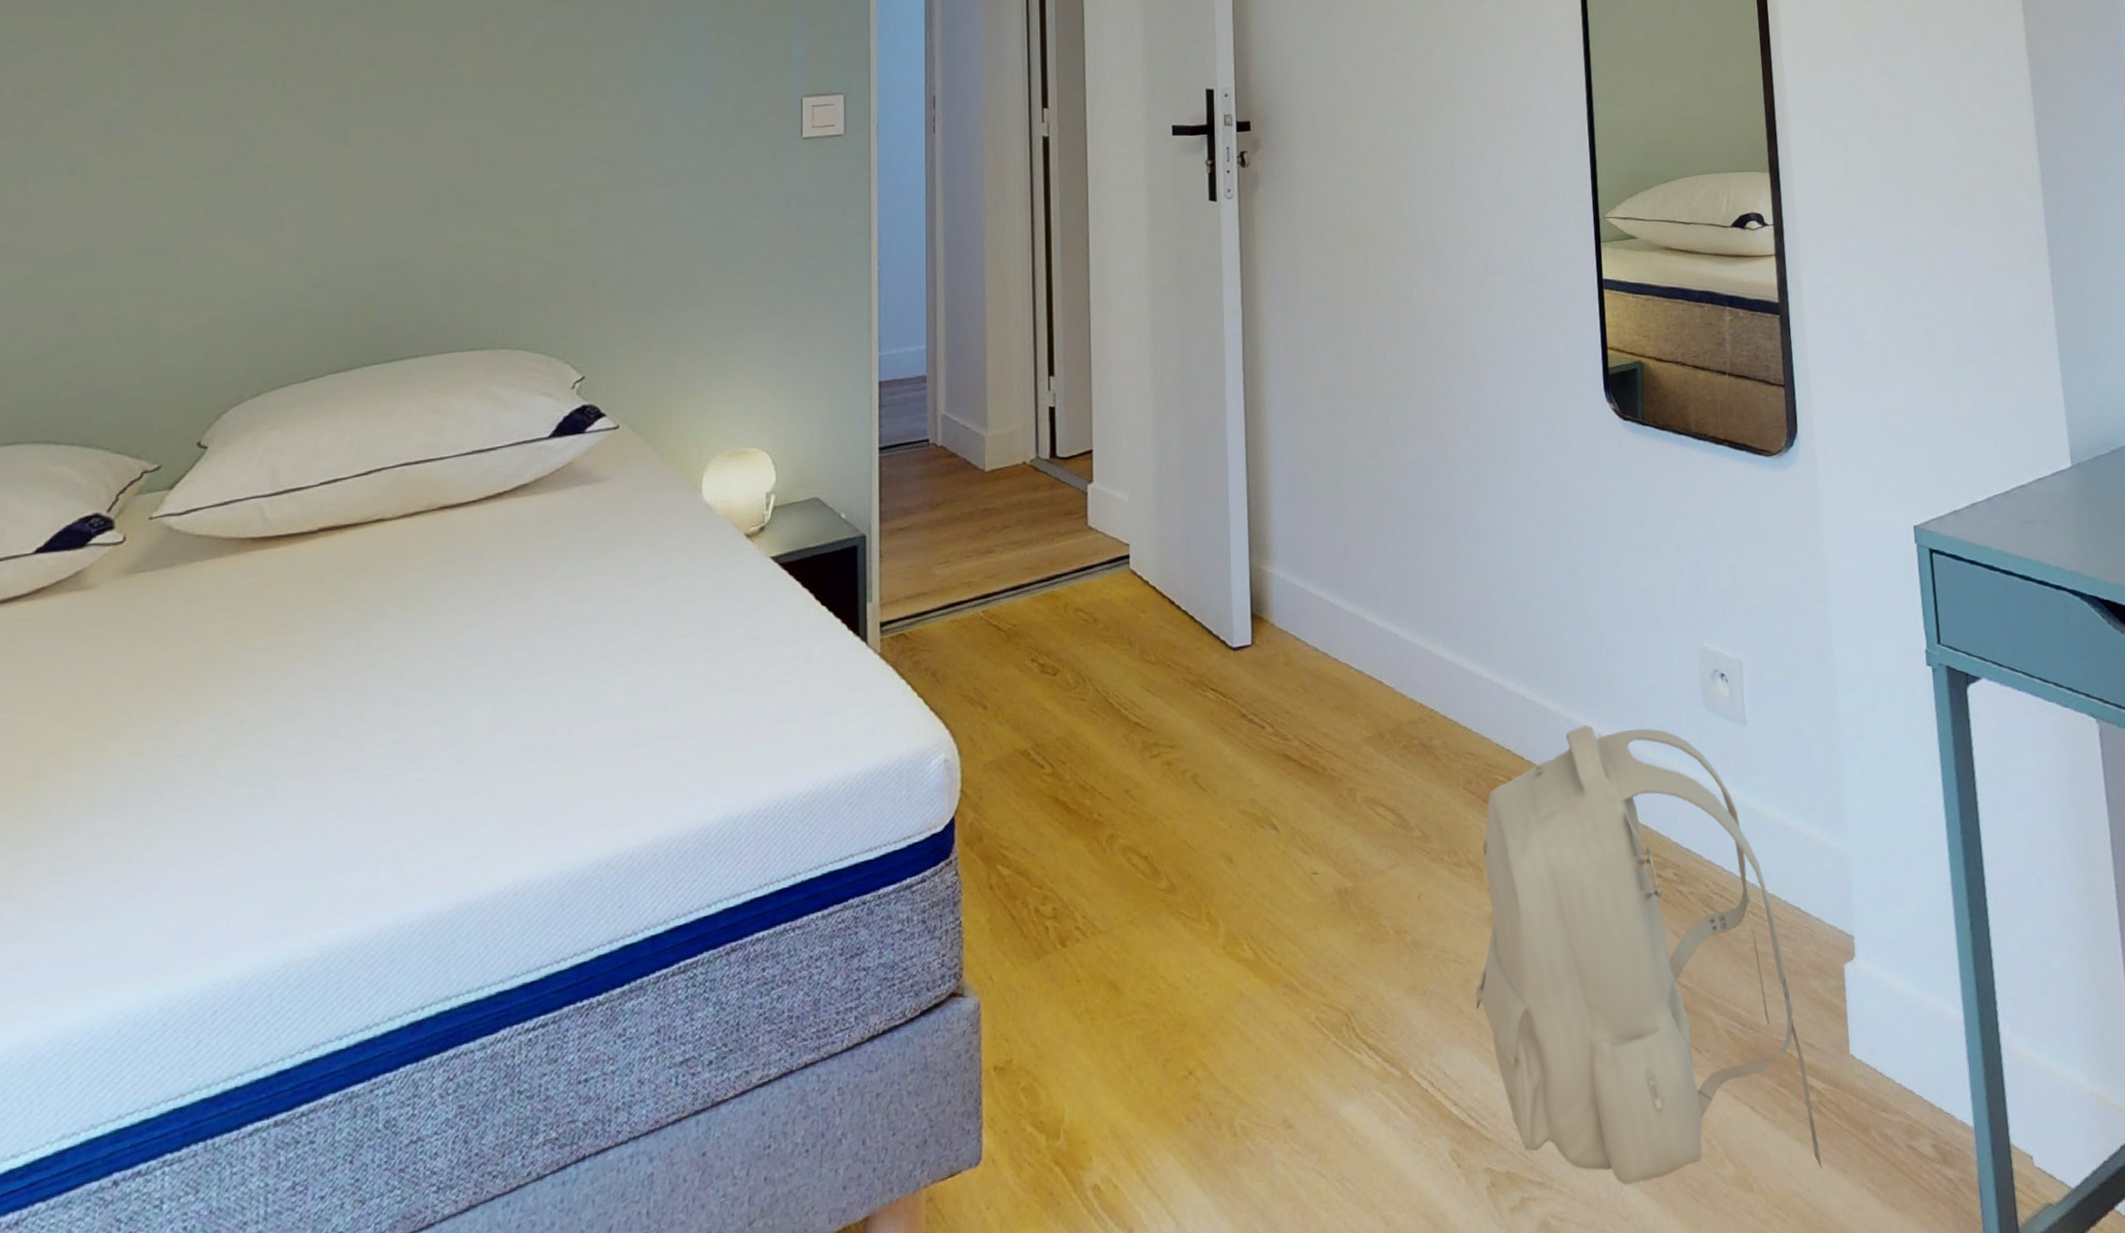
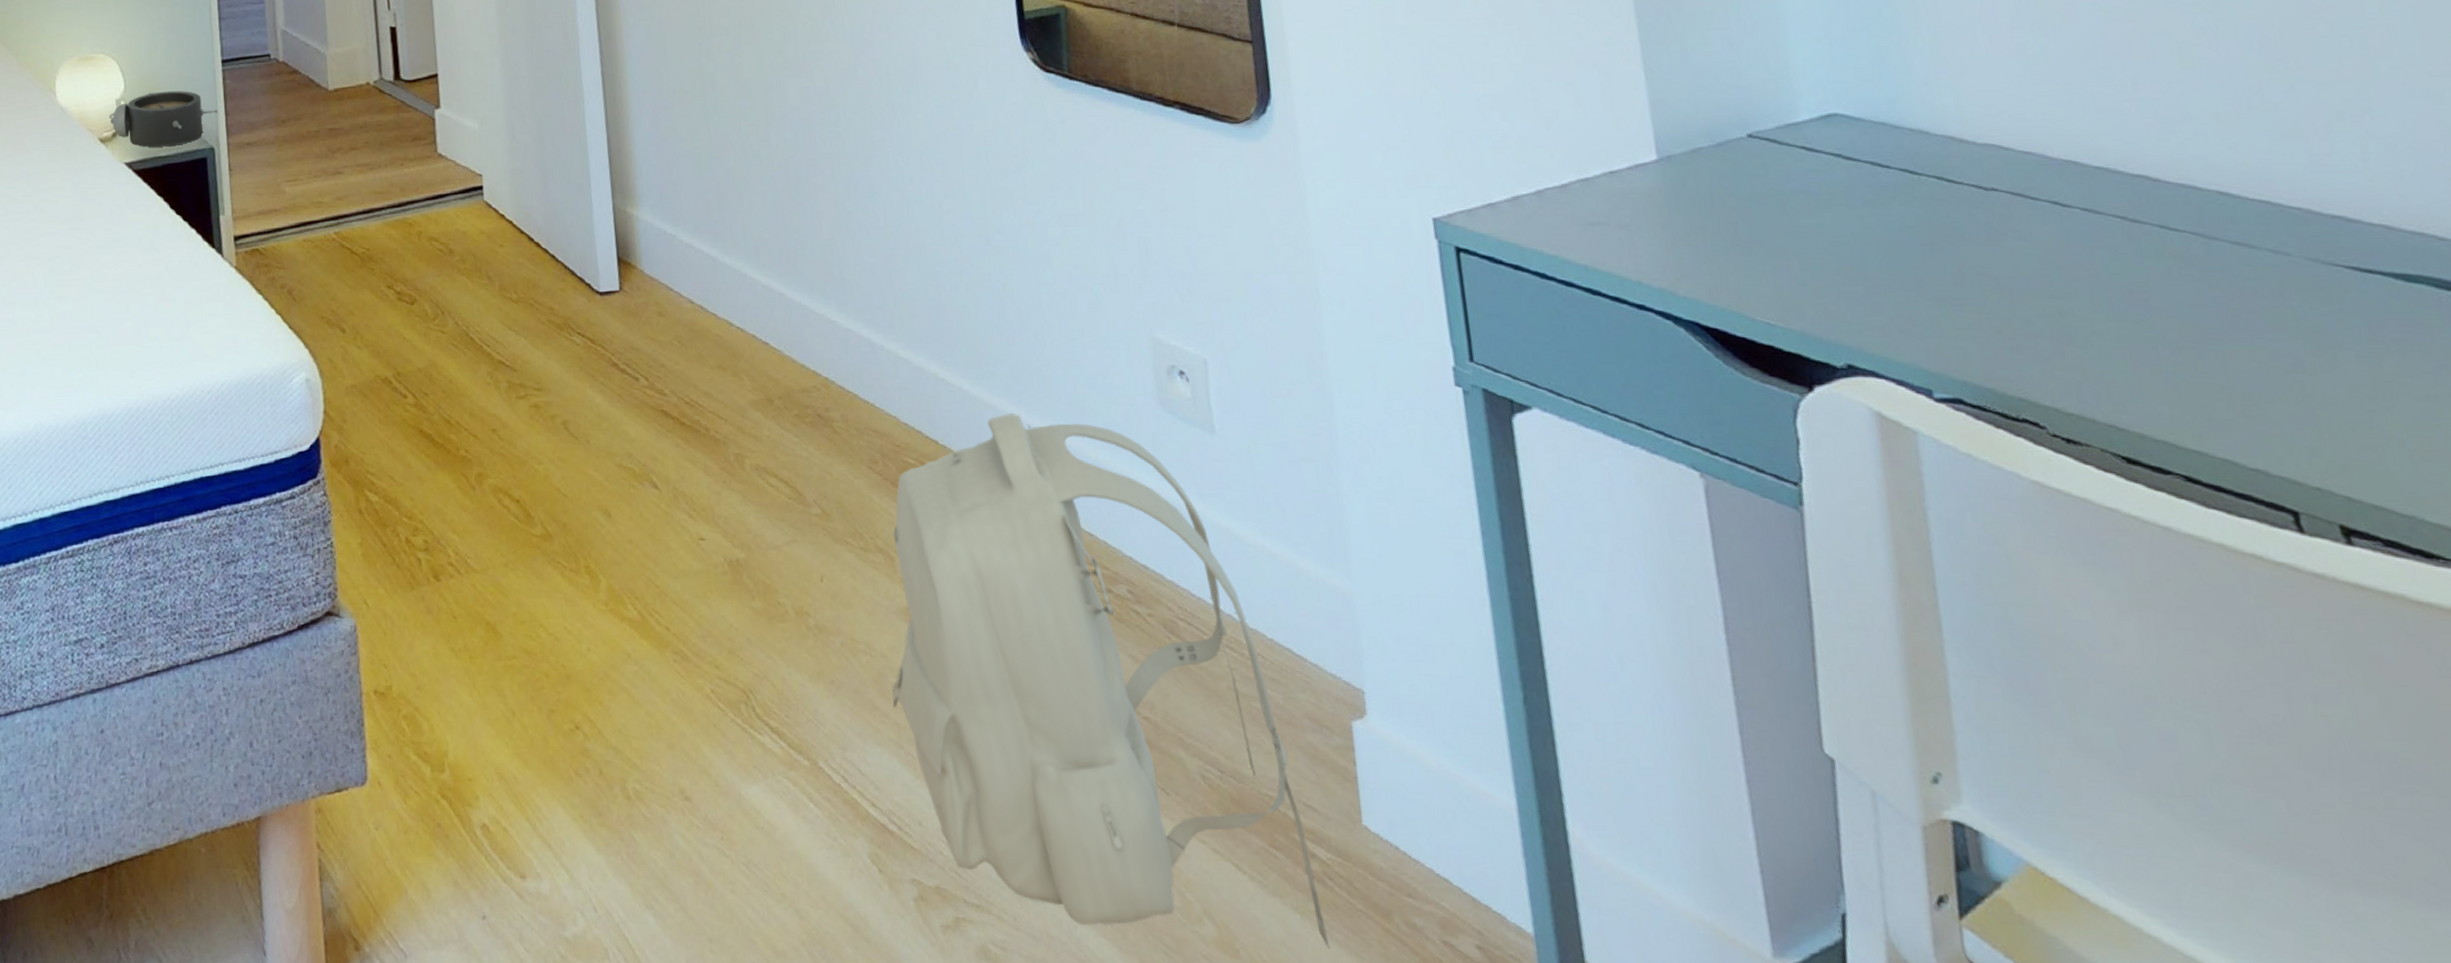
alarm clock: none [757,480,872,539] -> present [109,91,218,147]

